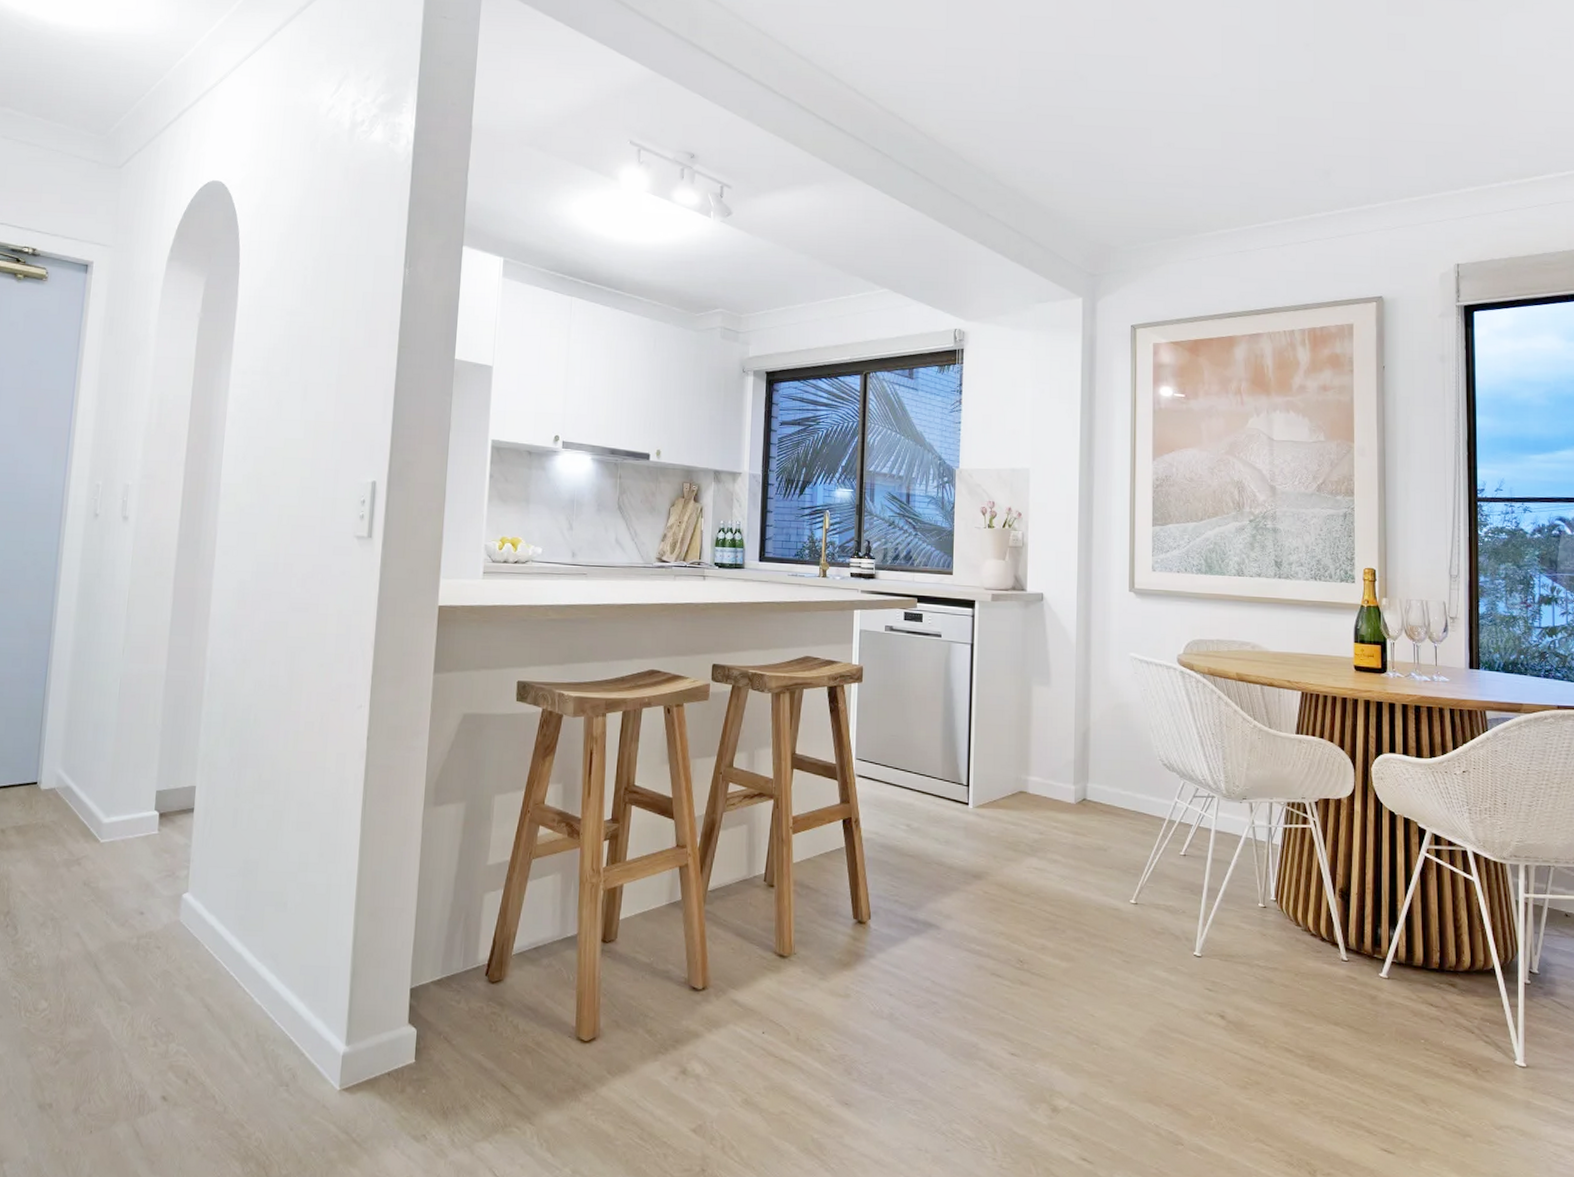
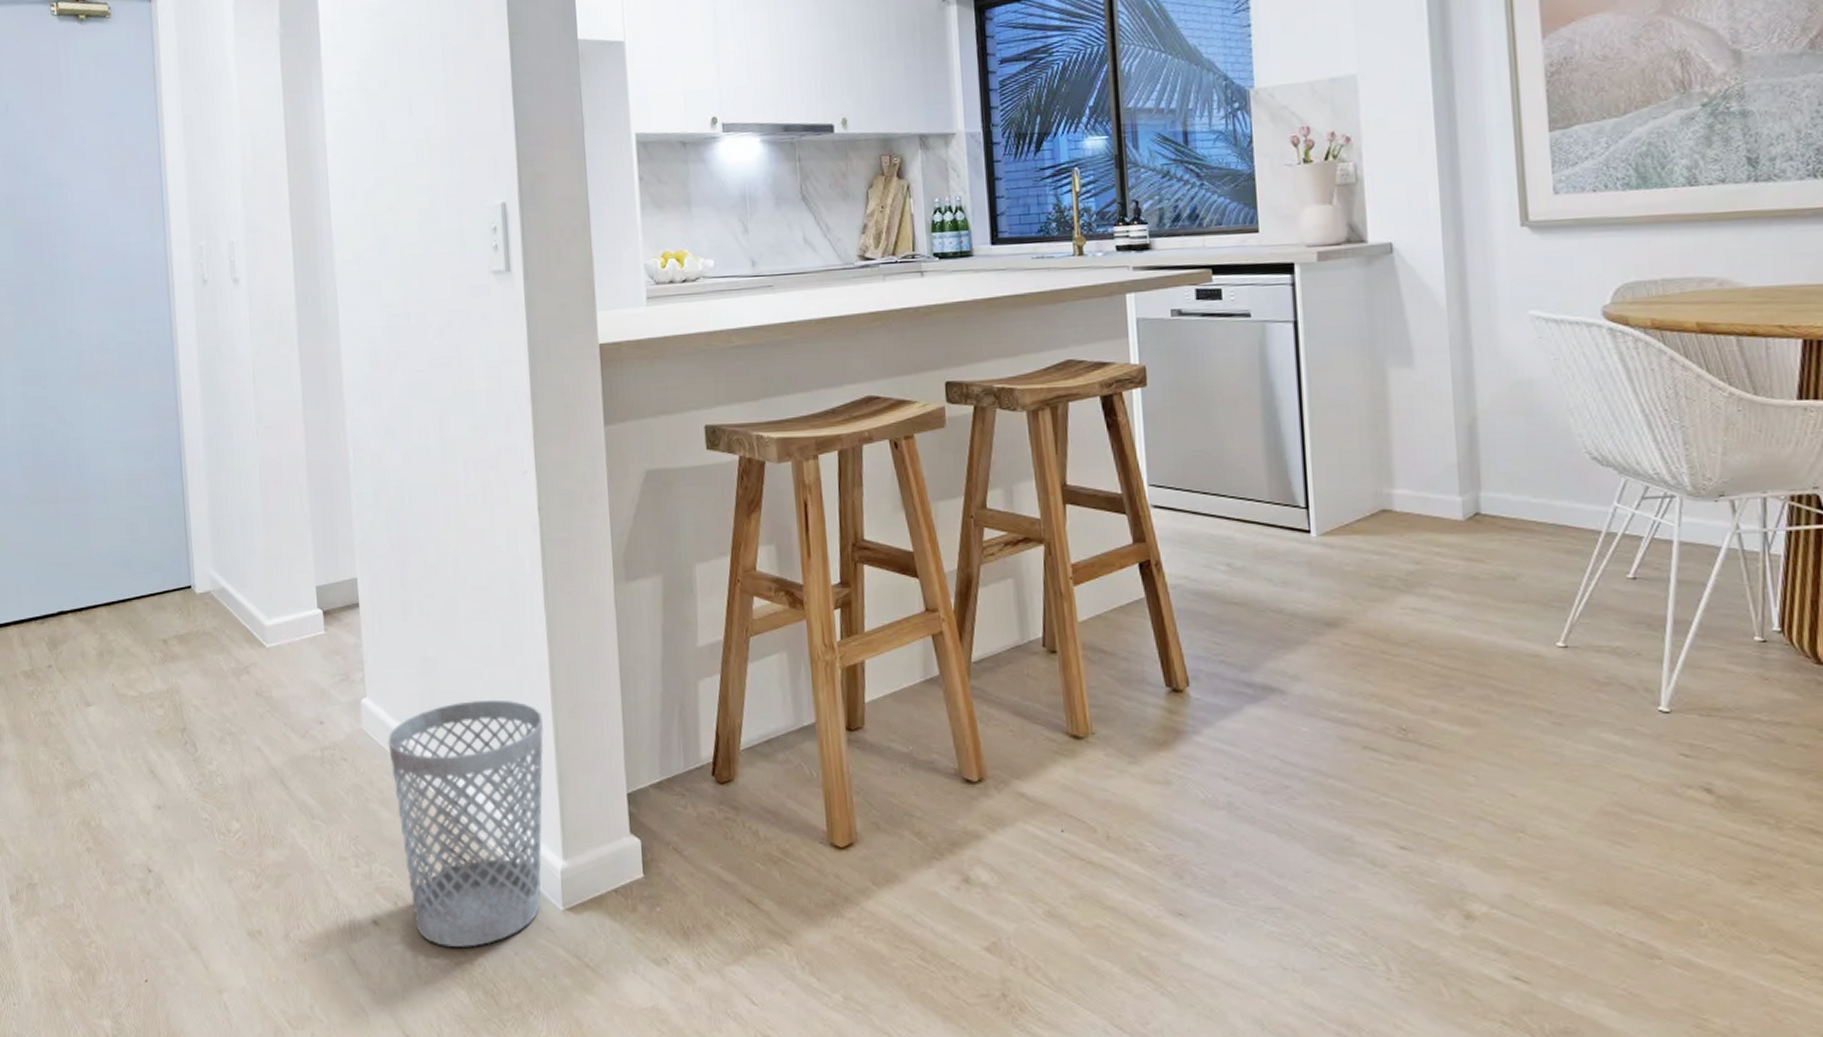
wastebasket: none [201,900,346,1122] -> present [388,699,544,947]

